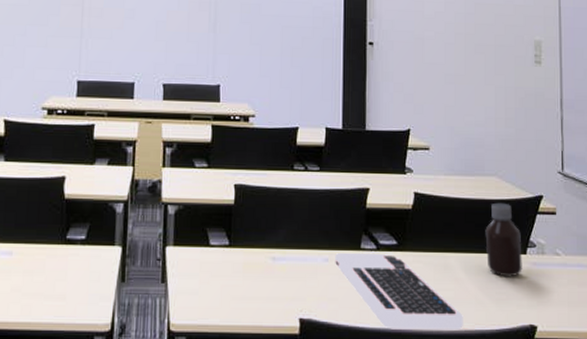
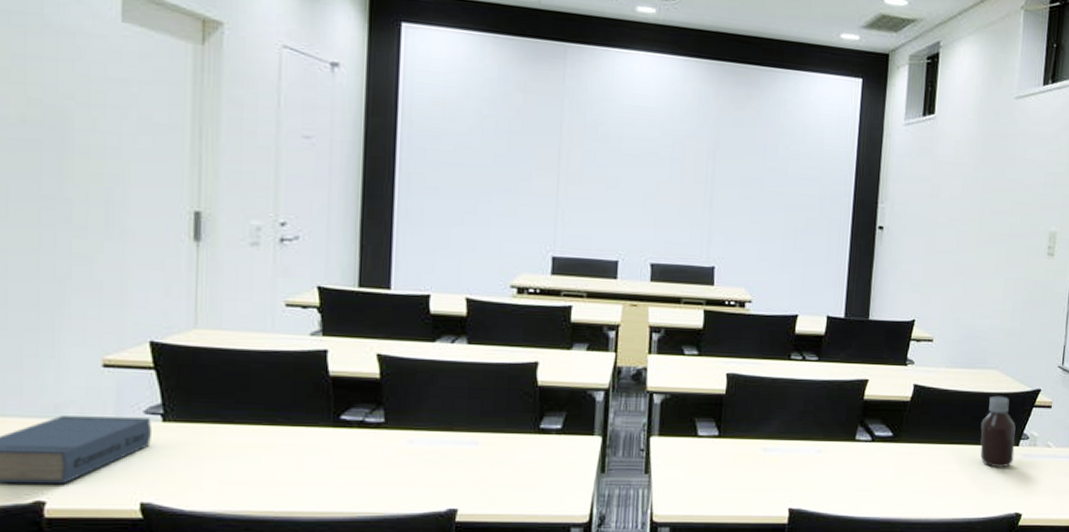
keyboard: present [335,252,463,331] -> none [828,443,952,519]

